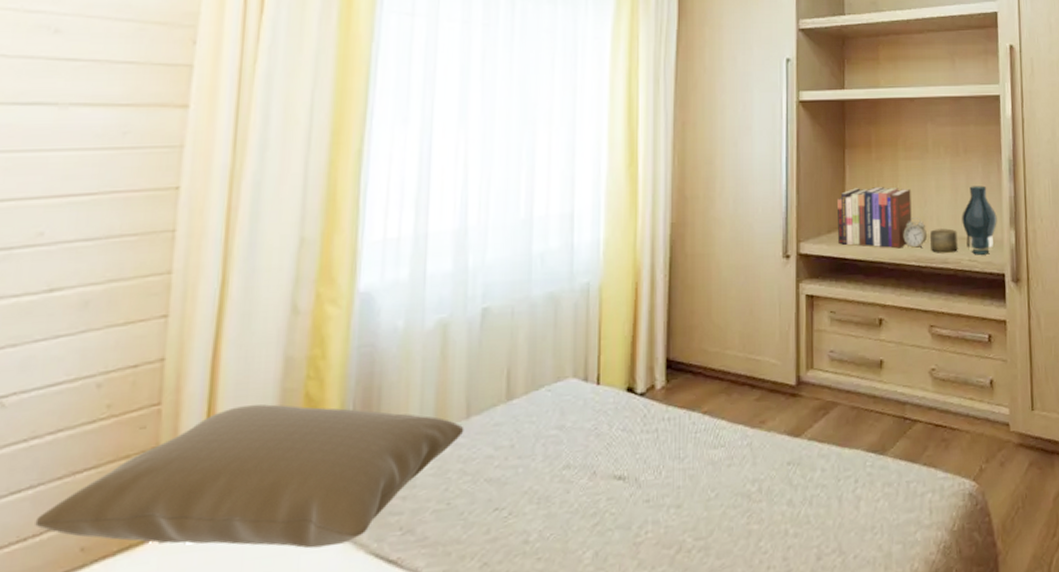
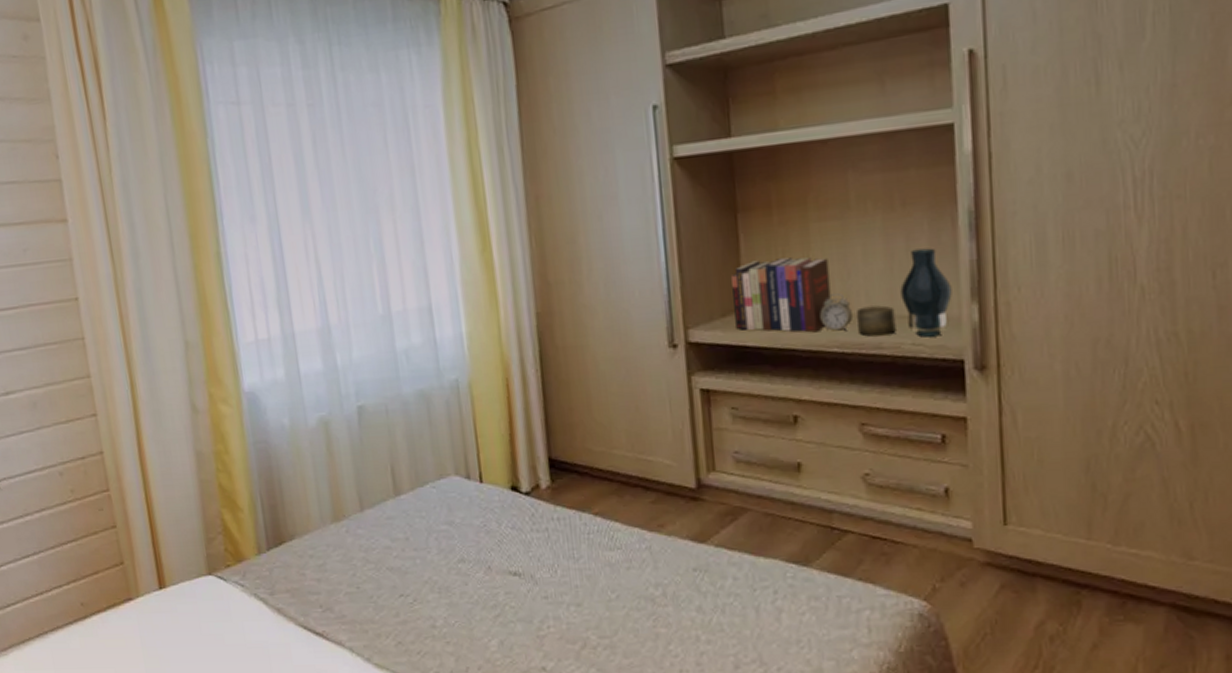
cushion: present [35,404,464,549] -> none [44,493,361,617]

